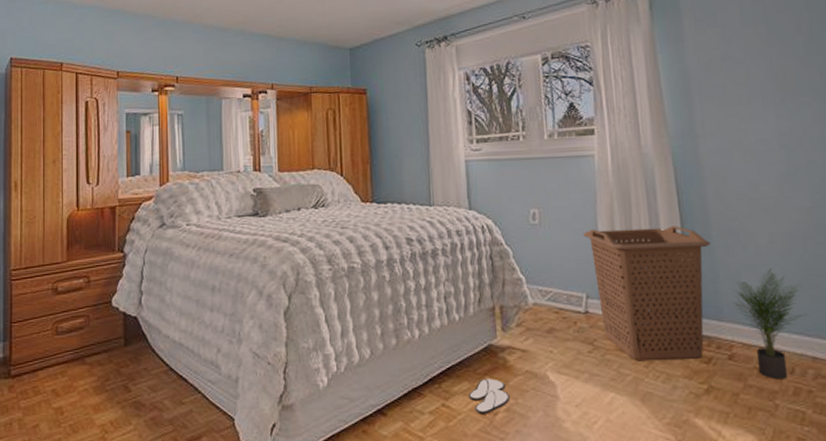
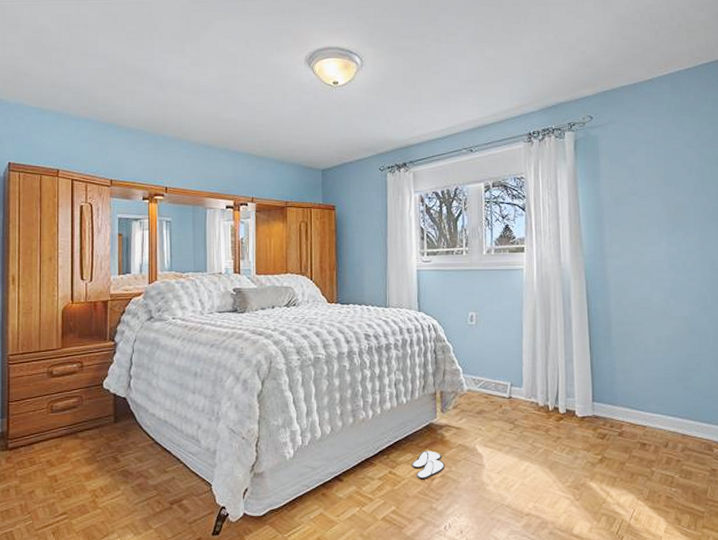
laundry basket: present [583,226,711,362] -> none [511,329,611,437]
potted plant: present [732,267,808,380] -> none [624,364,681,452]

